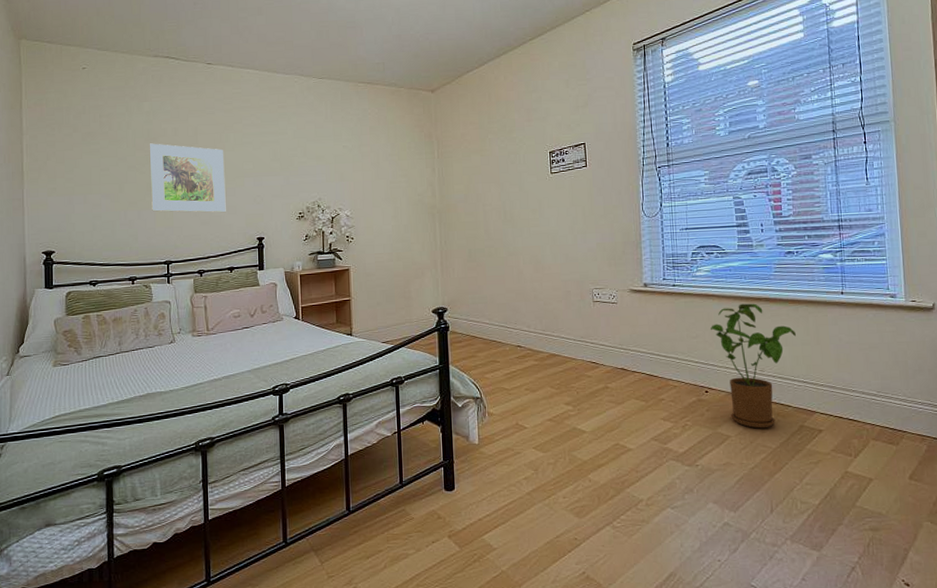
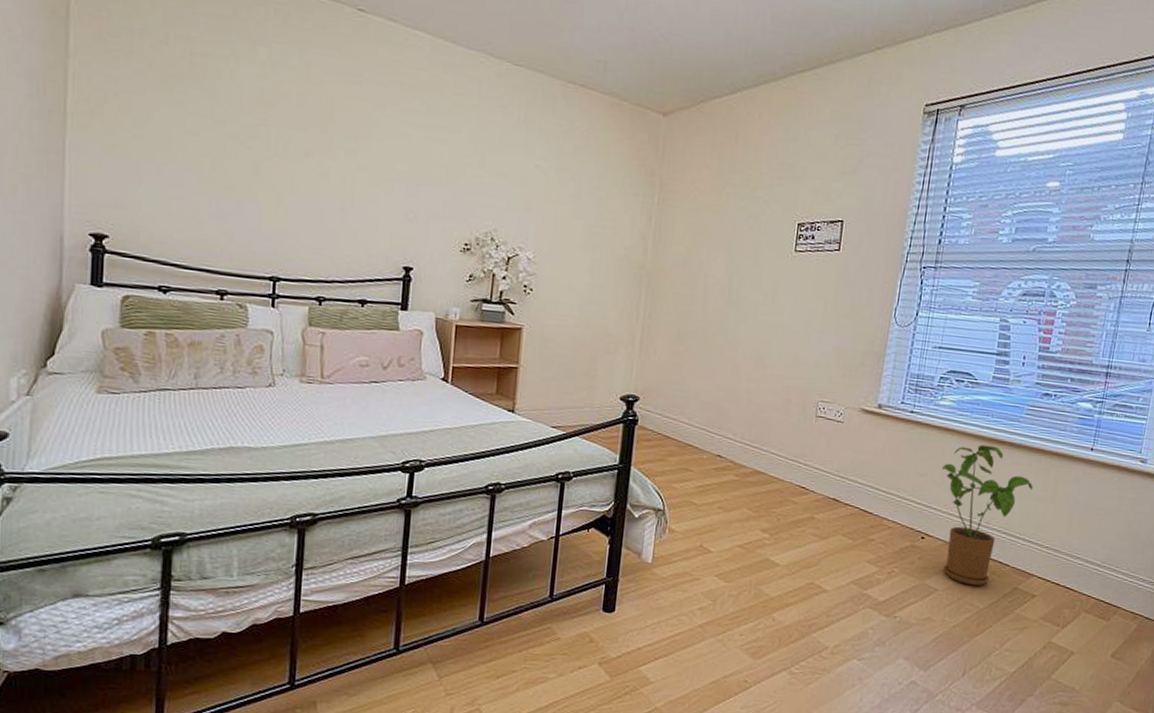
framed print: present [149,143,226,213] -> none [258,108,369,225]

